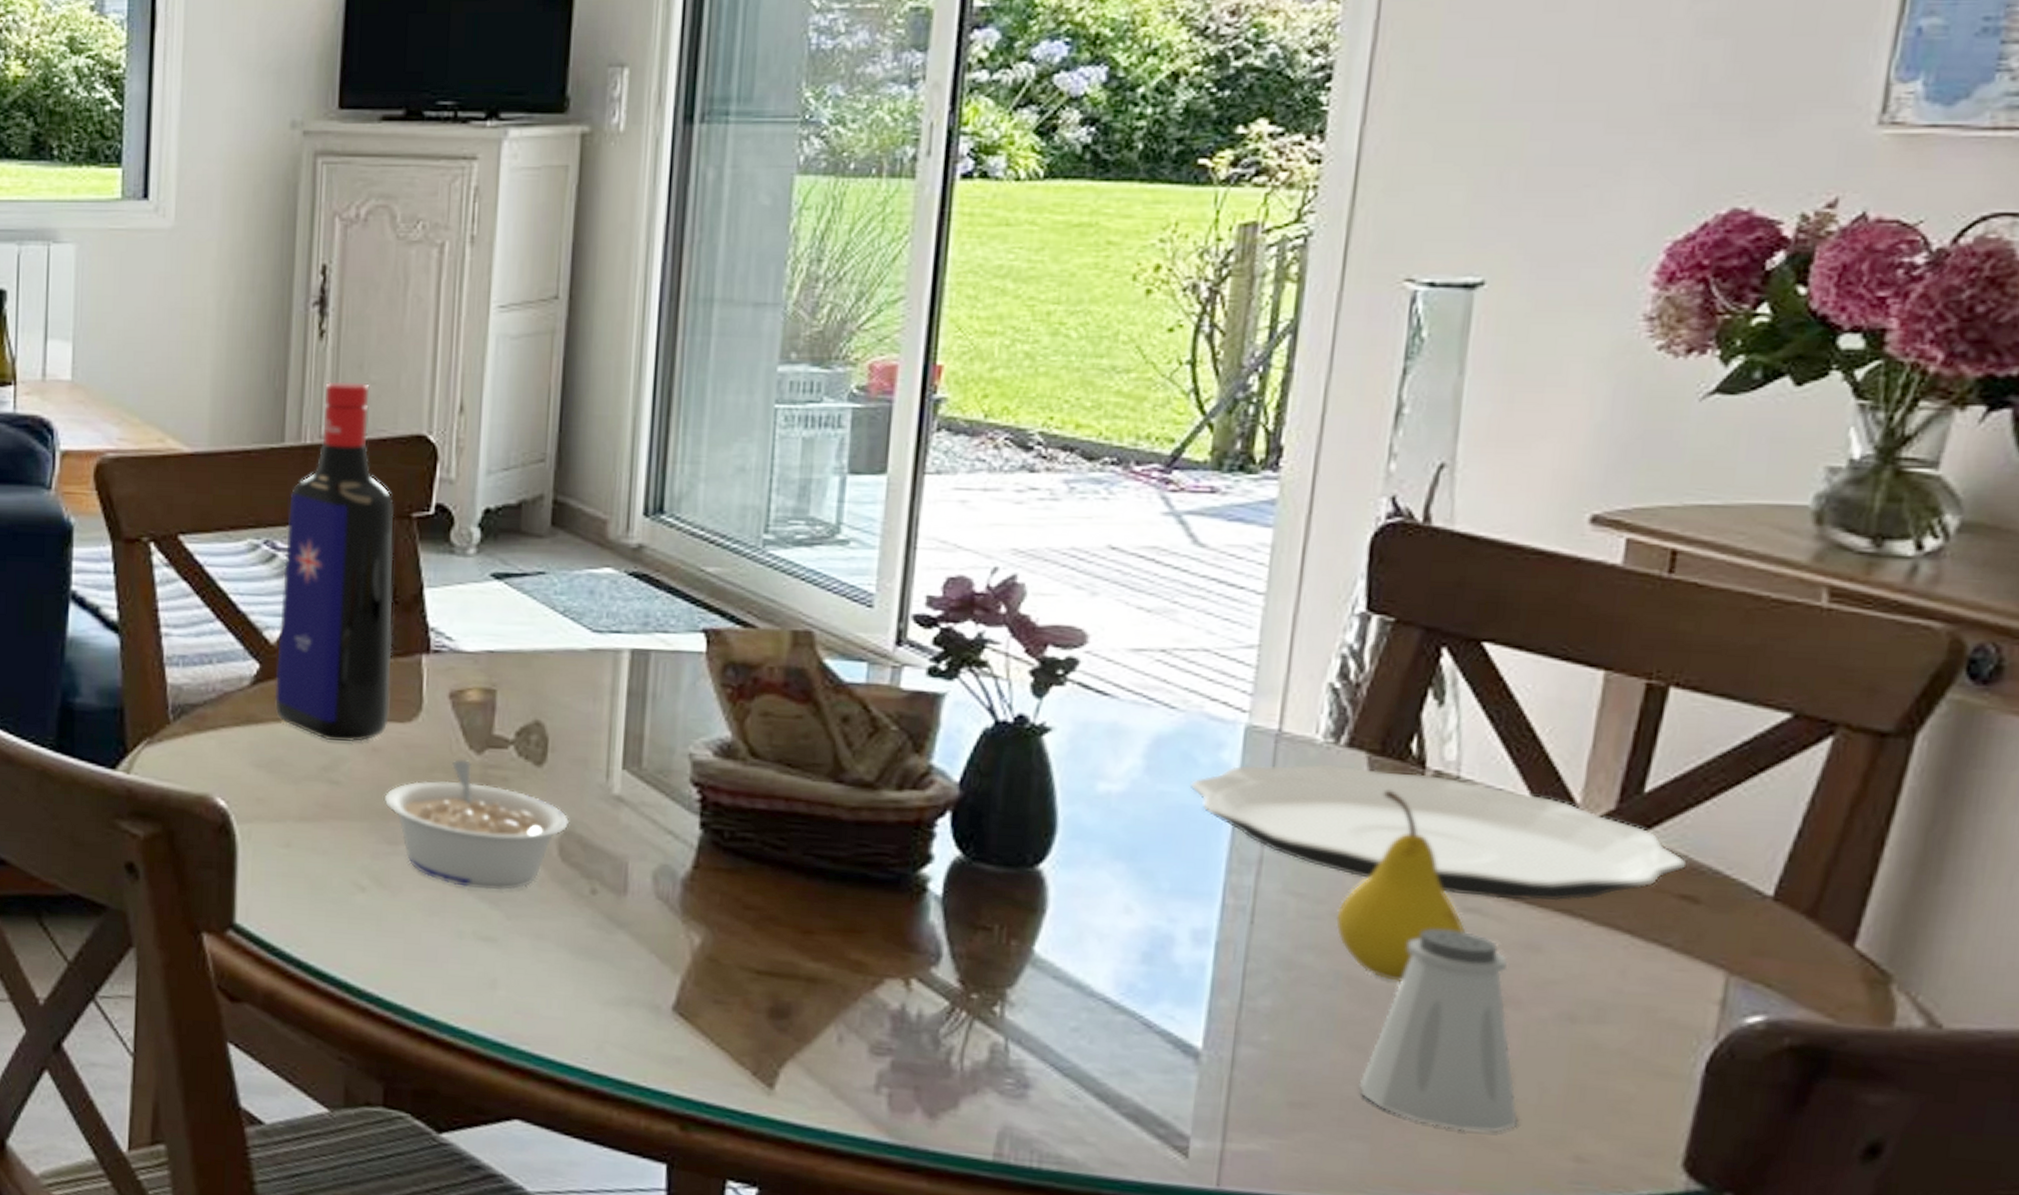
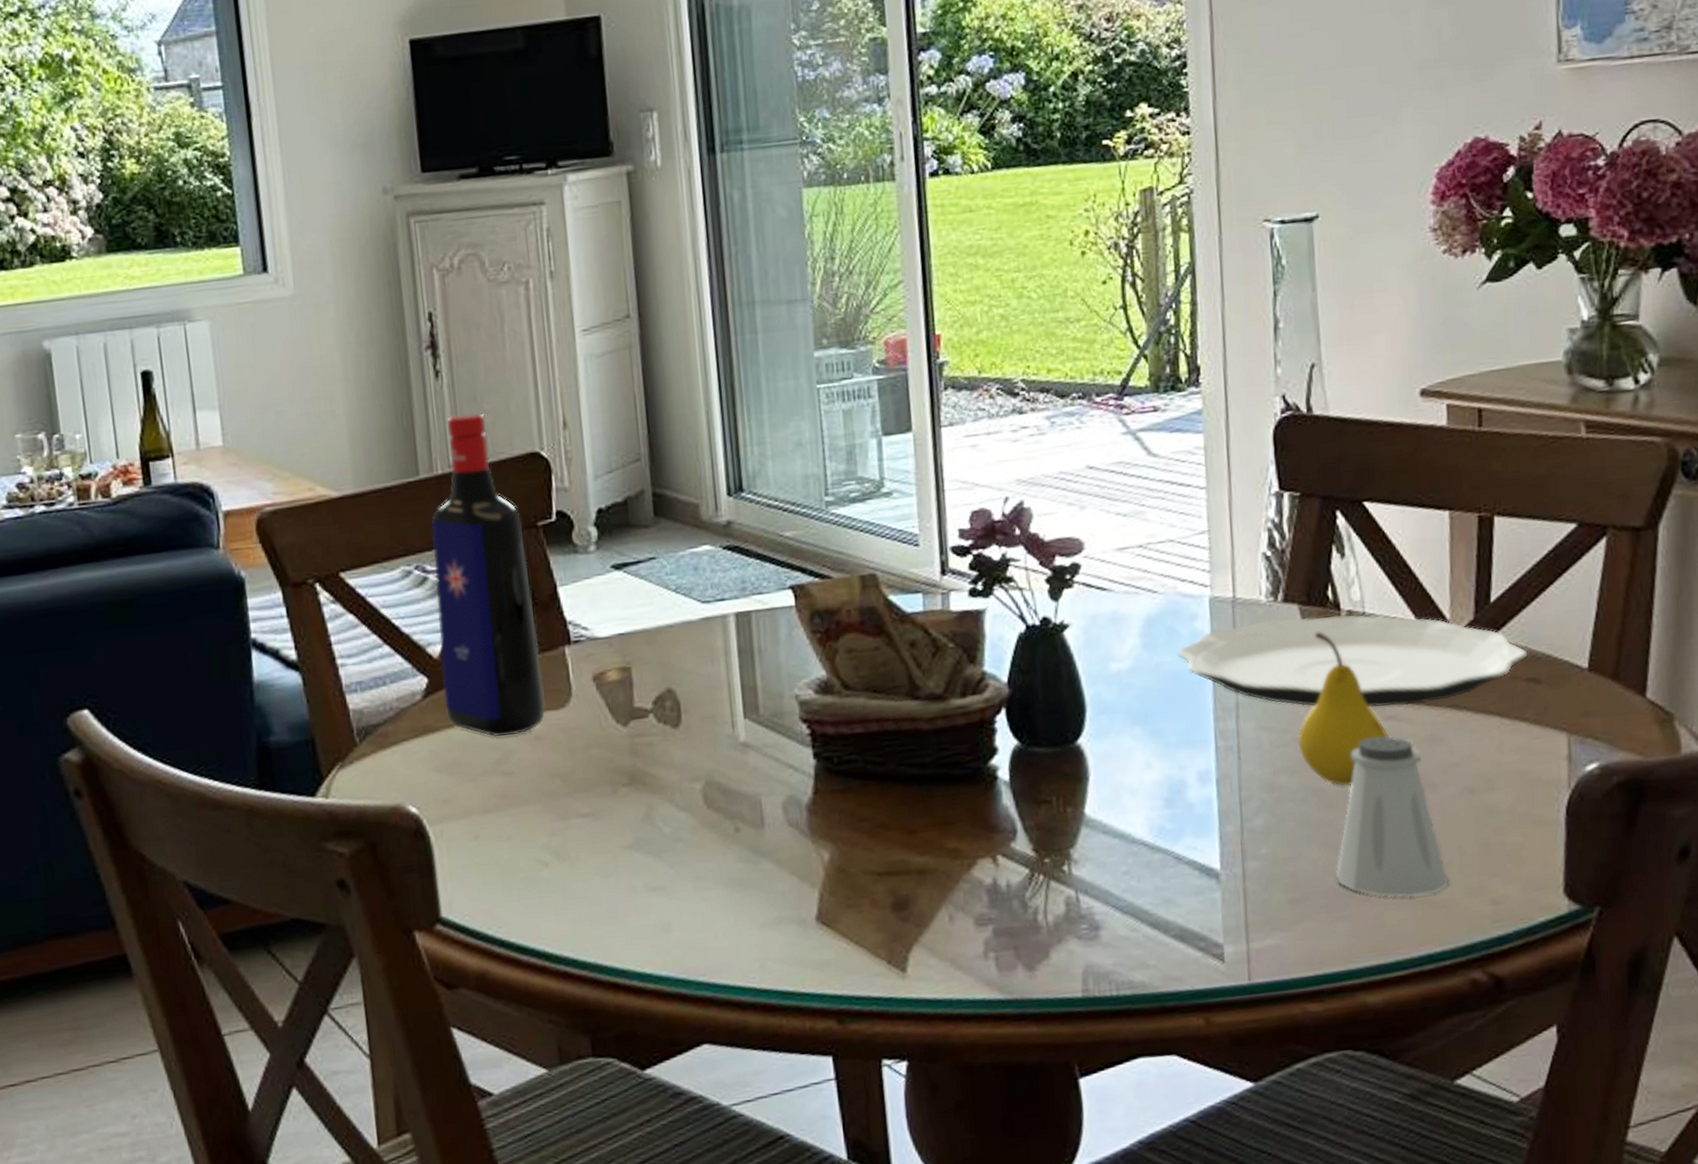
legume: present [383,758,569,891] -> none [552,732,708,847]

